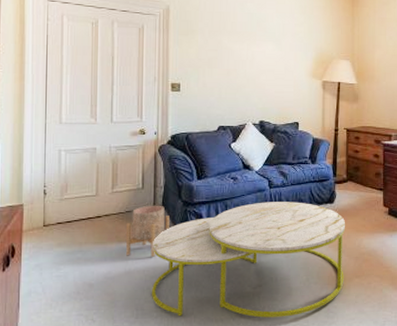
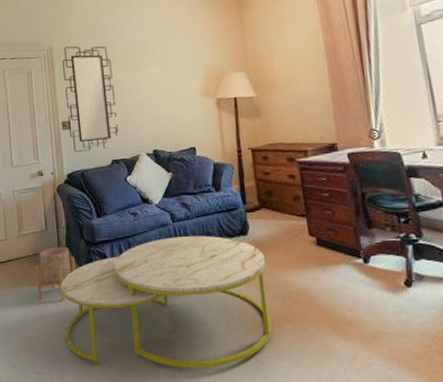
mirror: none [178,9,229,115] -> present [62,46,119,152]

